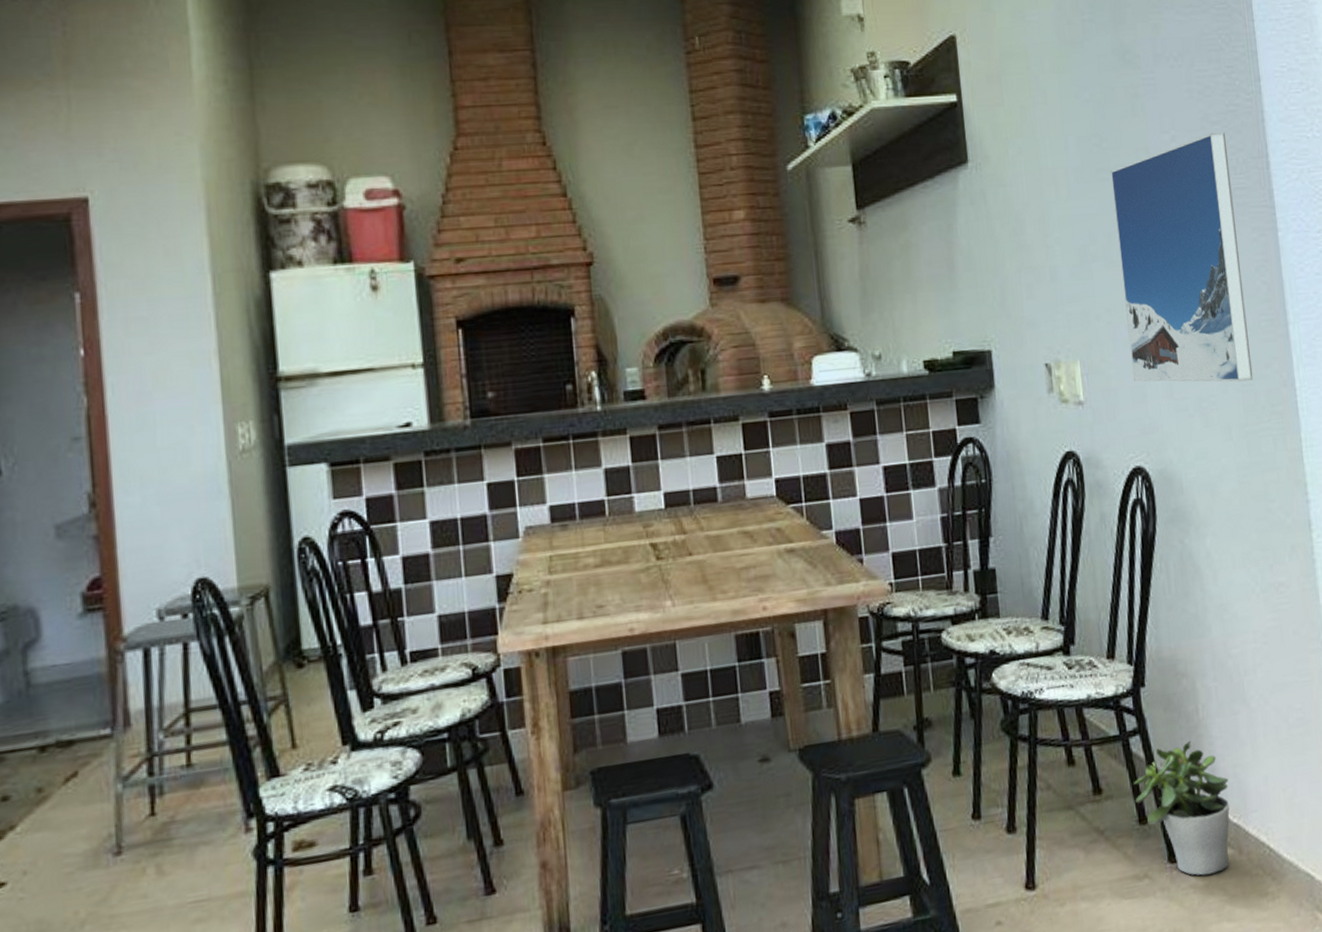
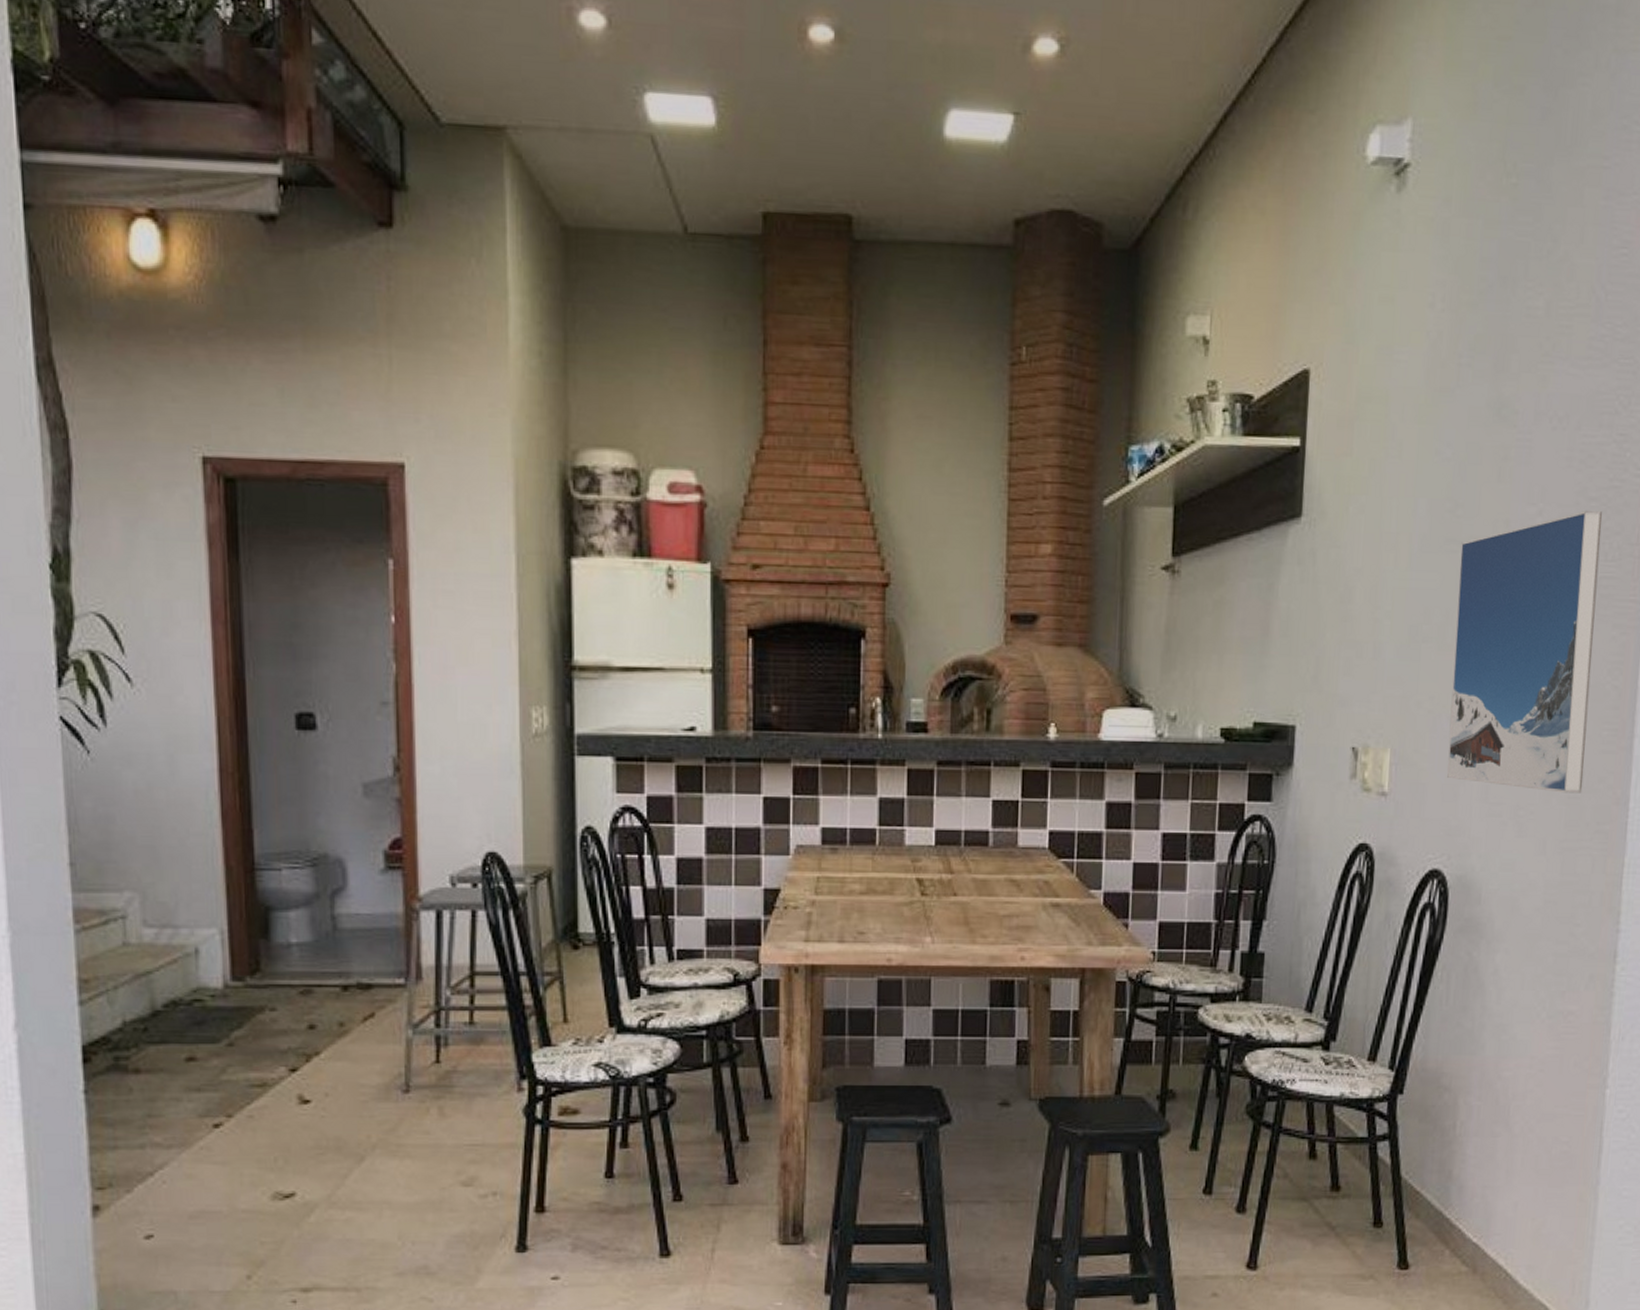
potted plant: present [1133,740,1230,876] -> none [1373,1154,1476,1287]

